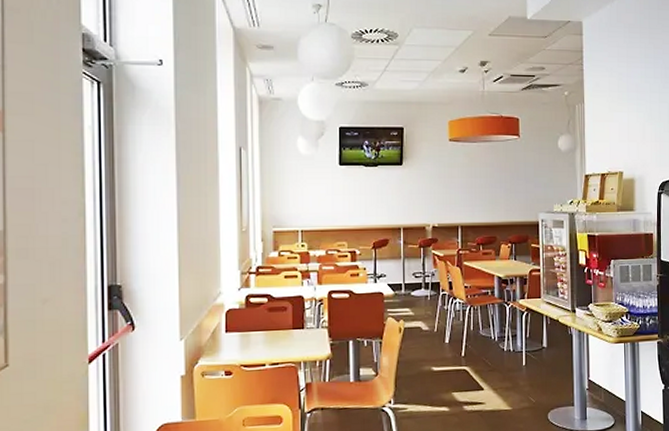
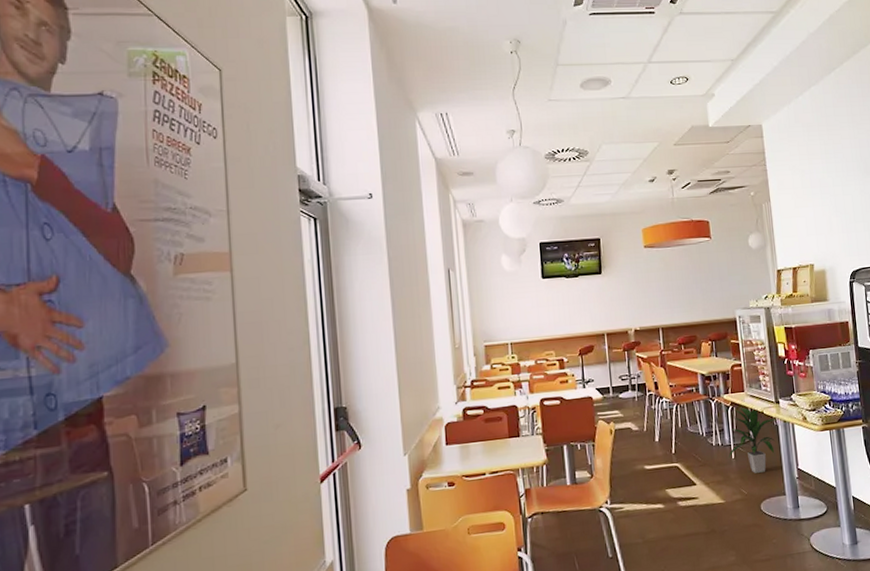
indoor plant: none [518,314,572,382] -> present [728,407,778,473]

